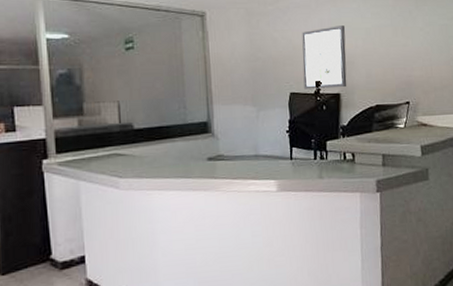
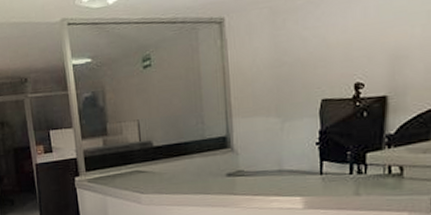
wall art: present [302,25,347,90] -> none [338,11,399,94]

